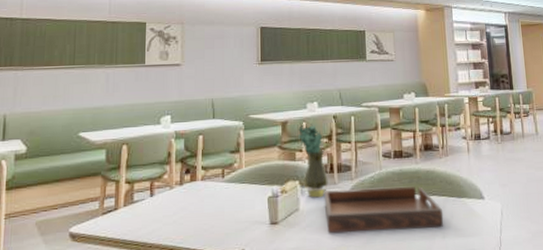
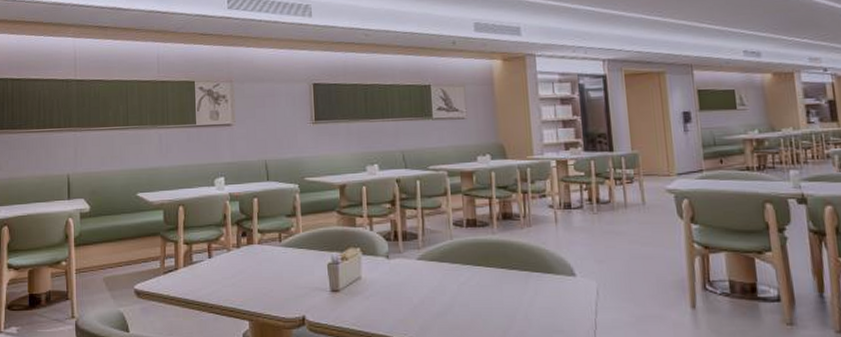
vase: present [297,123,328,198] -> none [357,187,393,267]
serving tray: present [324,186,444,233] -> none [387,258,527,306]

